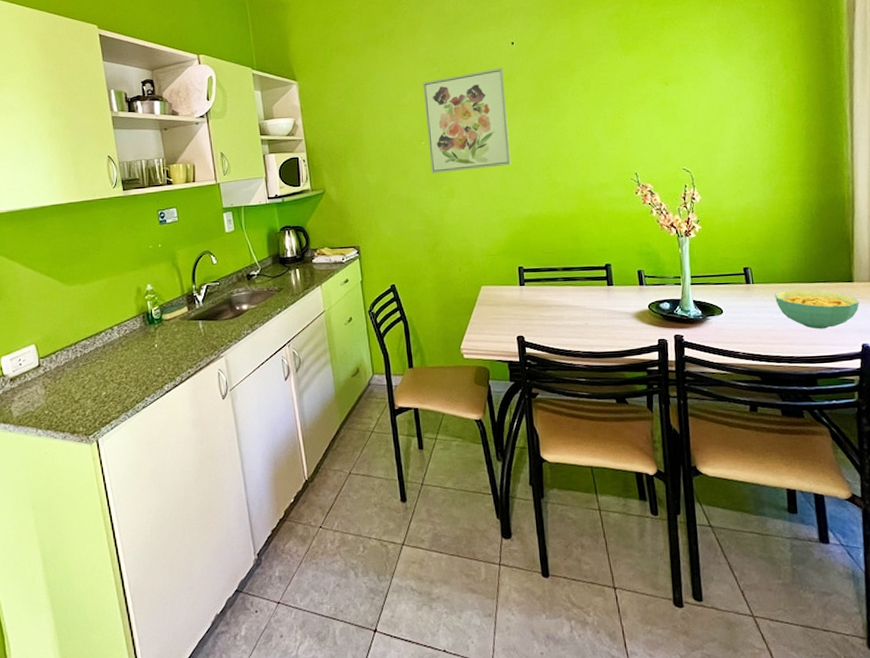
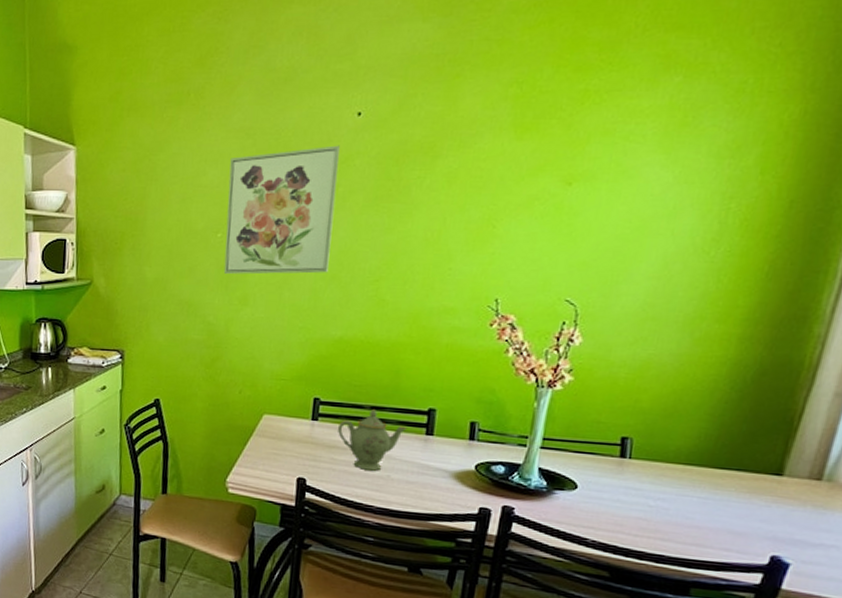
teapot: none [541,270,593,322] -> present [338,409,407,471]
cereal bowl: present [775,289,859,329] -> none [657,473,784,529]

